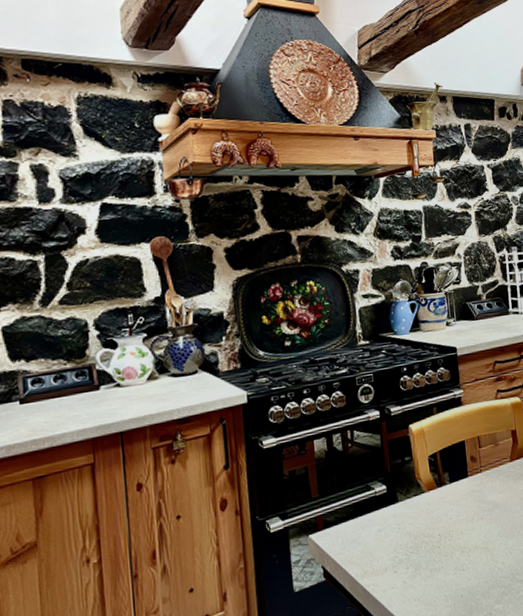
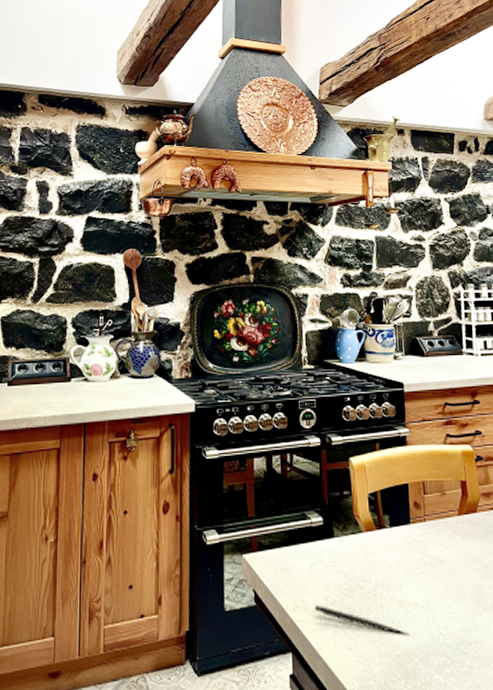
pen: none [382,566,472,578] -> present [314,604,410,636]

